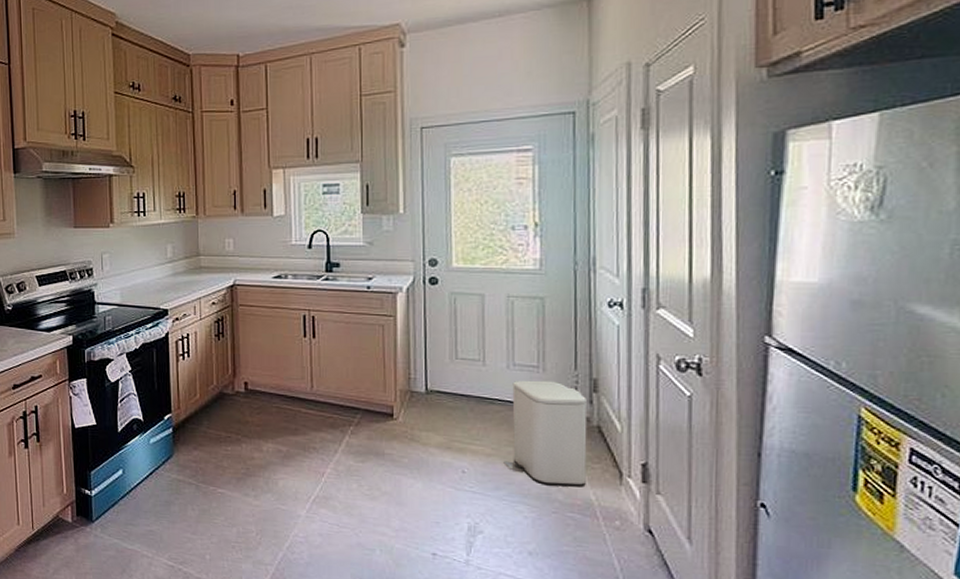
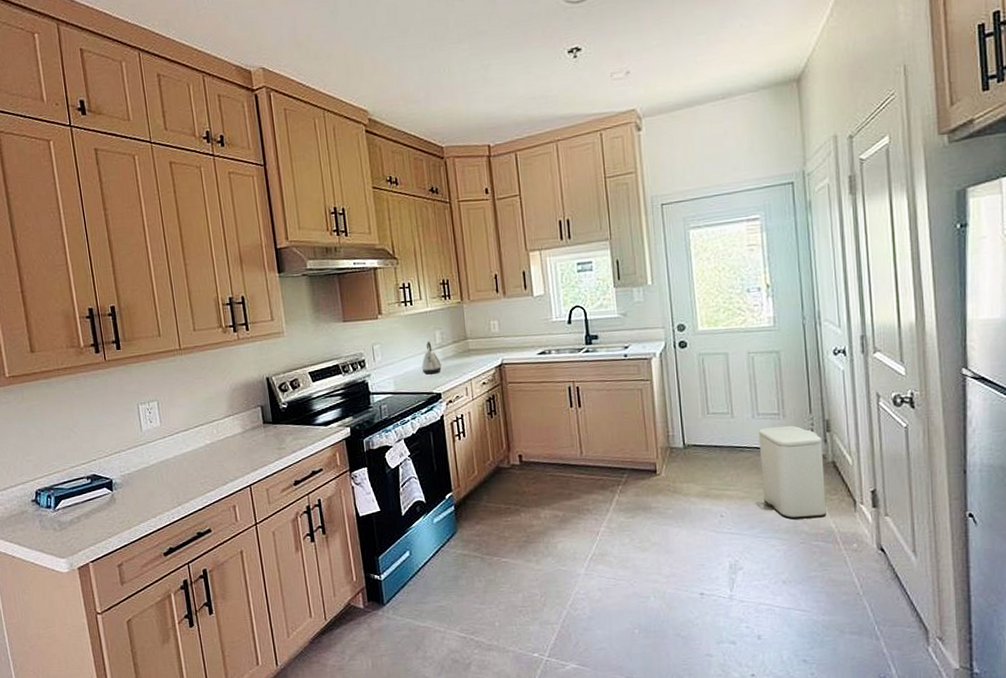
kettle: none [150,254,171,289] -> present [421,341,442,375]

